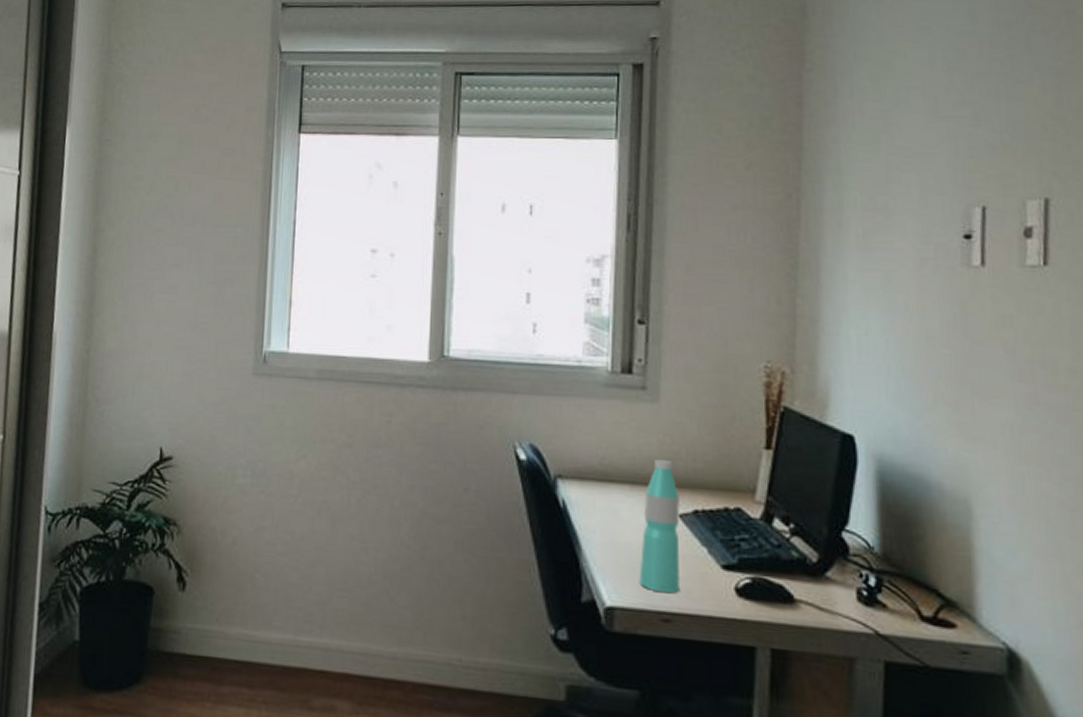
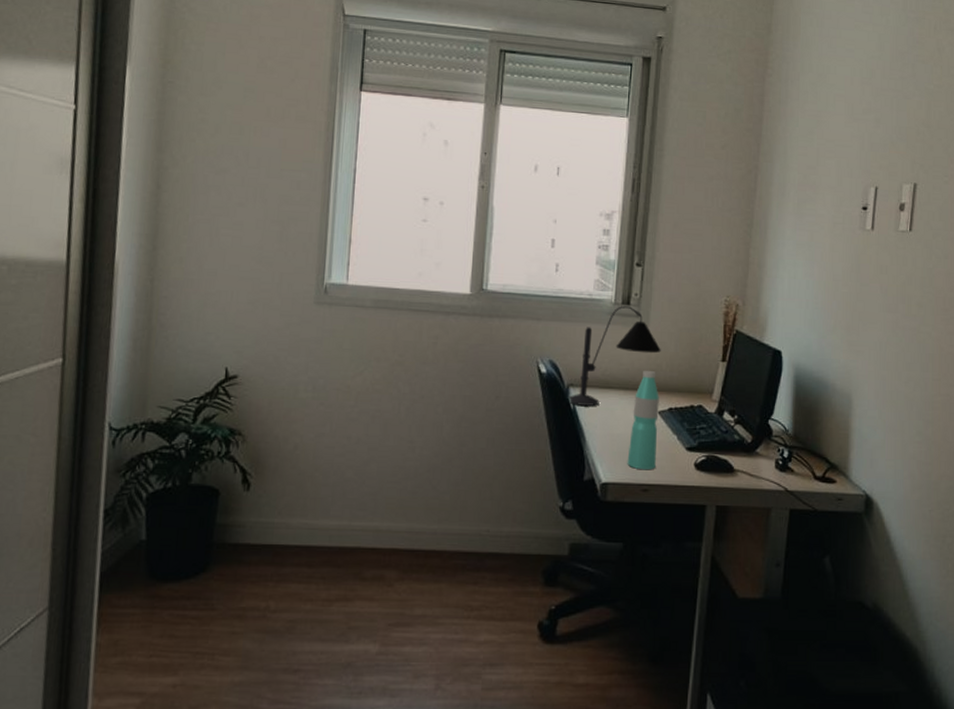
desk lamp: none [556,375,678,505] -> present [568,306,661,406]

